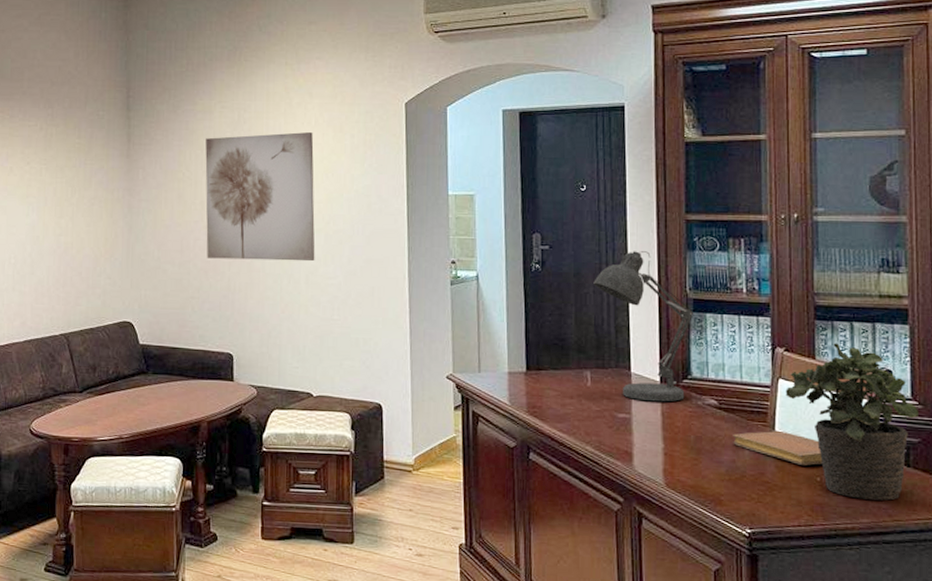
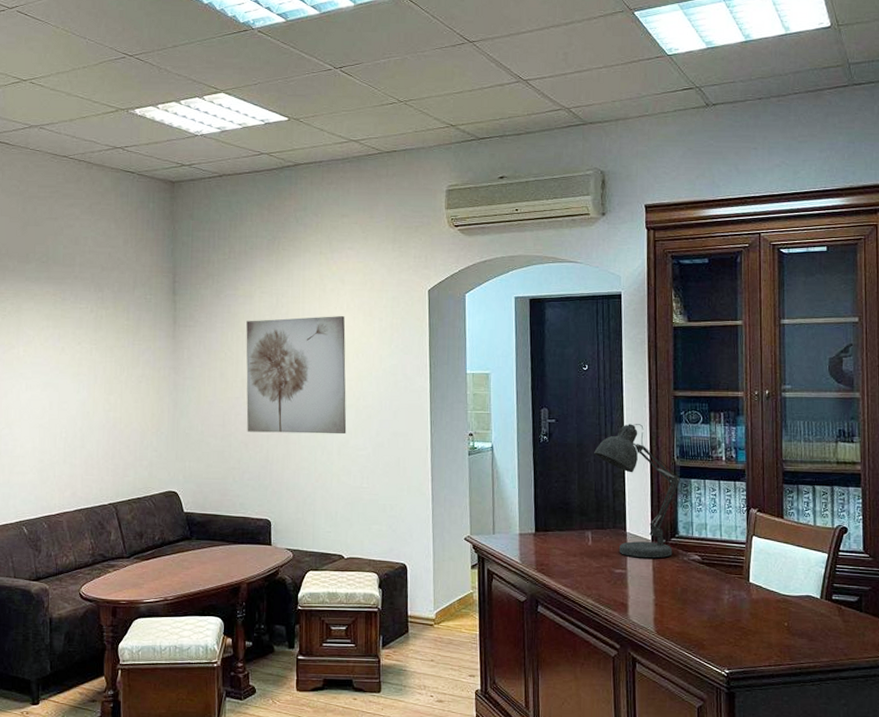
notebook: present [733,430,823,465] -> none [714,582,790,612]
potted plant: present [785,343,918,501] -> none [758,504,869,642]

